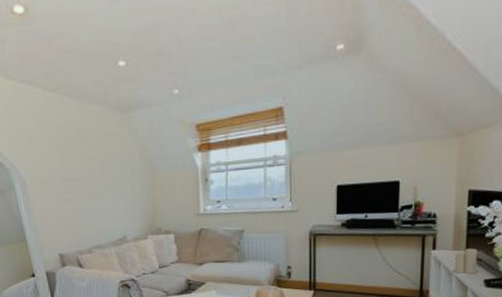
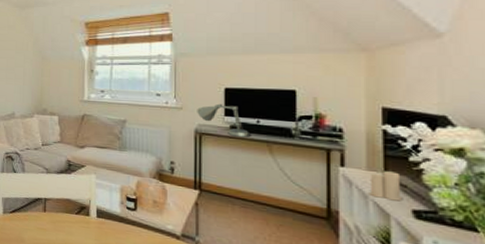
desk lamp: none [311,202,361,235] -> present [197,103,252,138]

